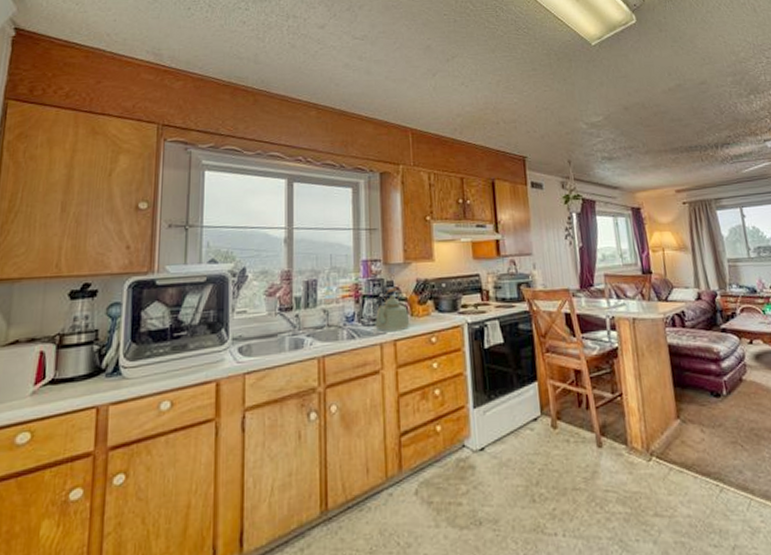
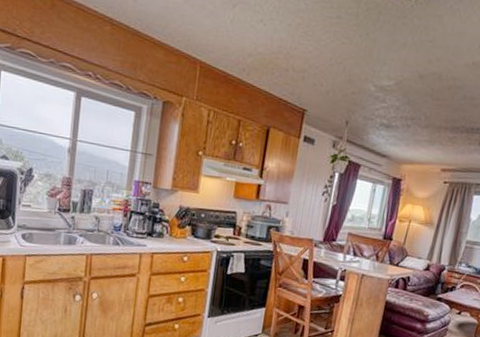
kettle: present [375,286,410,332] -> none [137,209,168,247]

